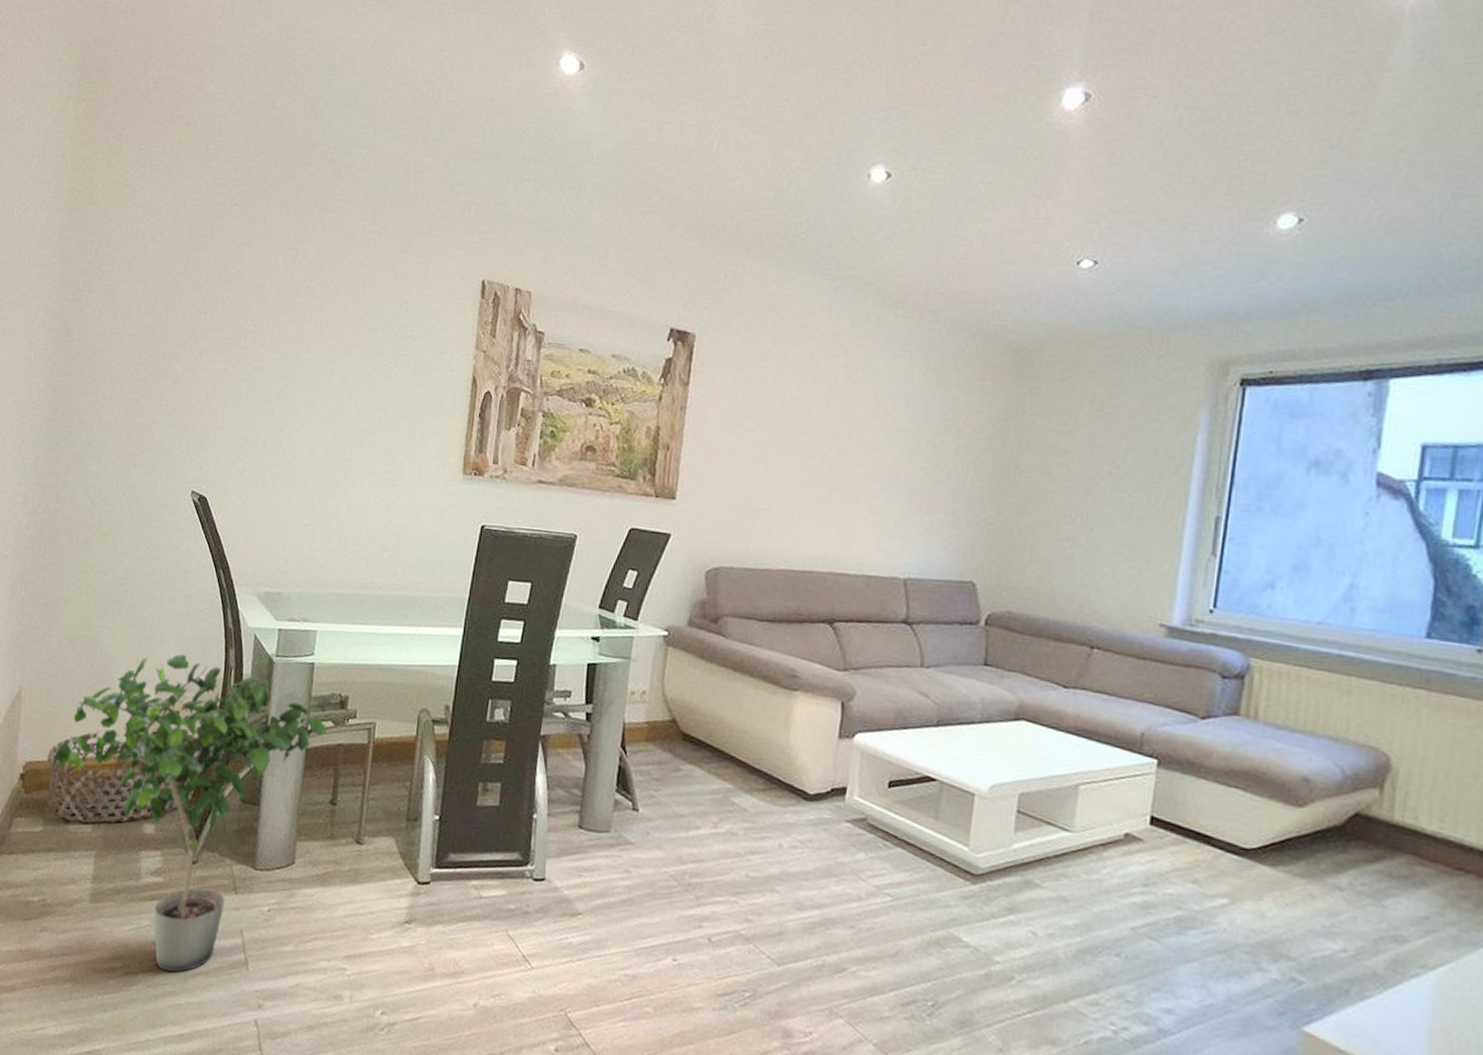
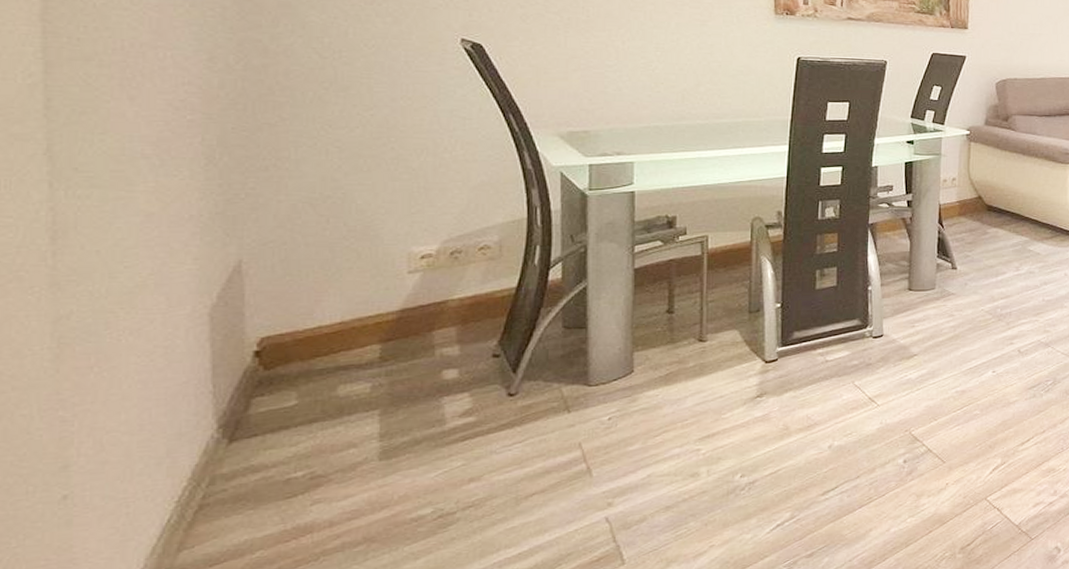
basket: present [46,728,203,824] -> none [292,276,510,387]
potted plant: present [52,654,327,973] -> none [301,201,656,501]

